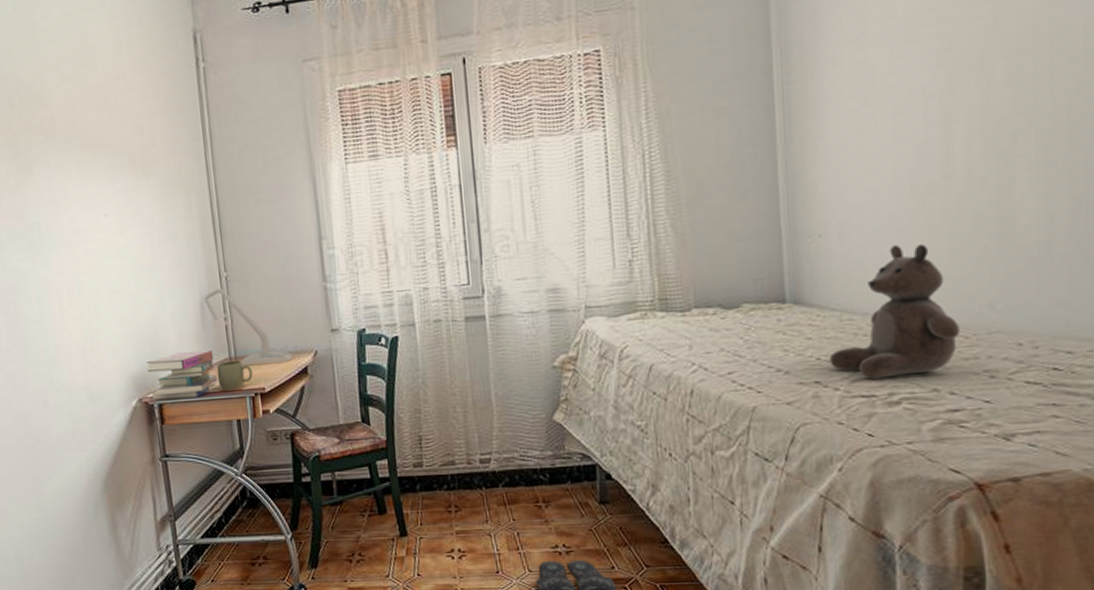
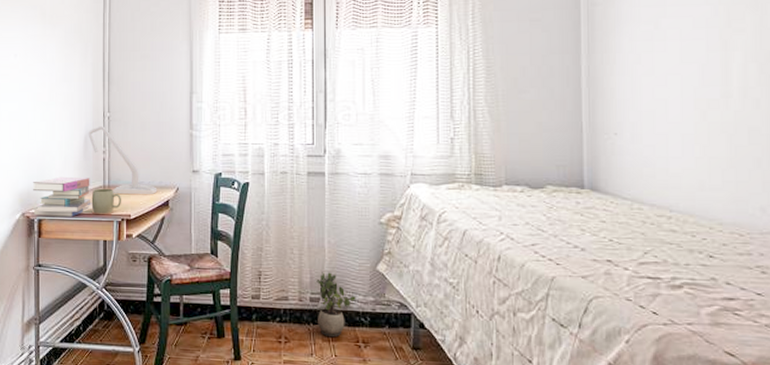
potted plant: none [485,428,532,501] -> present [316,272,356,338]
stuffed animal: present [829,243,961,379] -> none [620,148,736,264]

